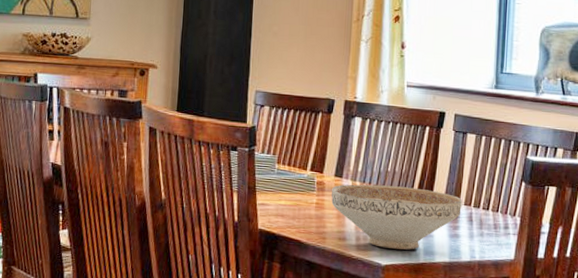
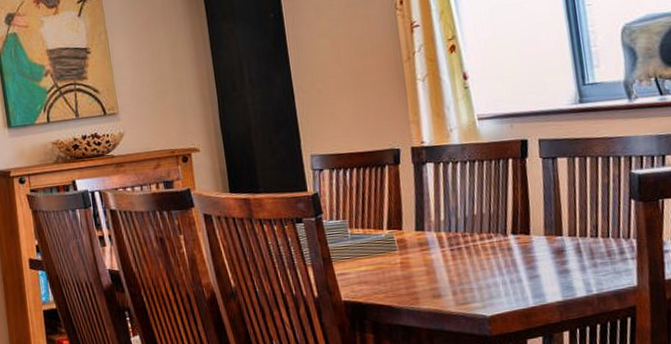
decorative bowl: present [331,184,462,250] -> none [415,226,567,298]

